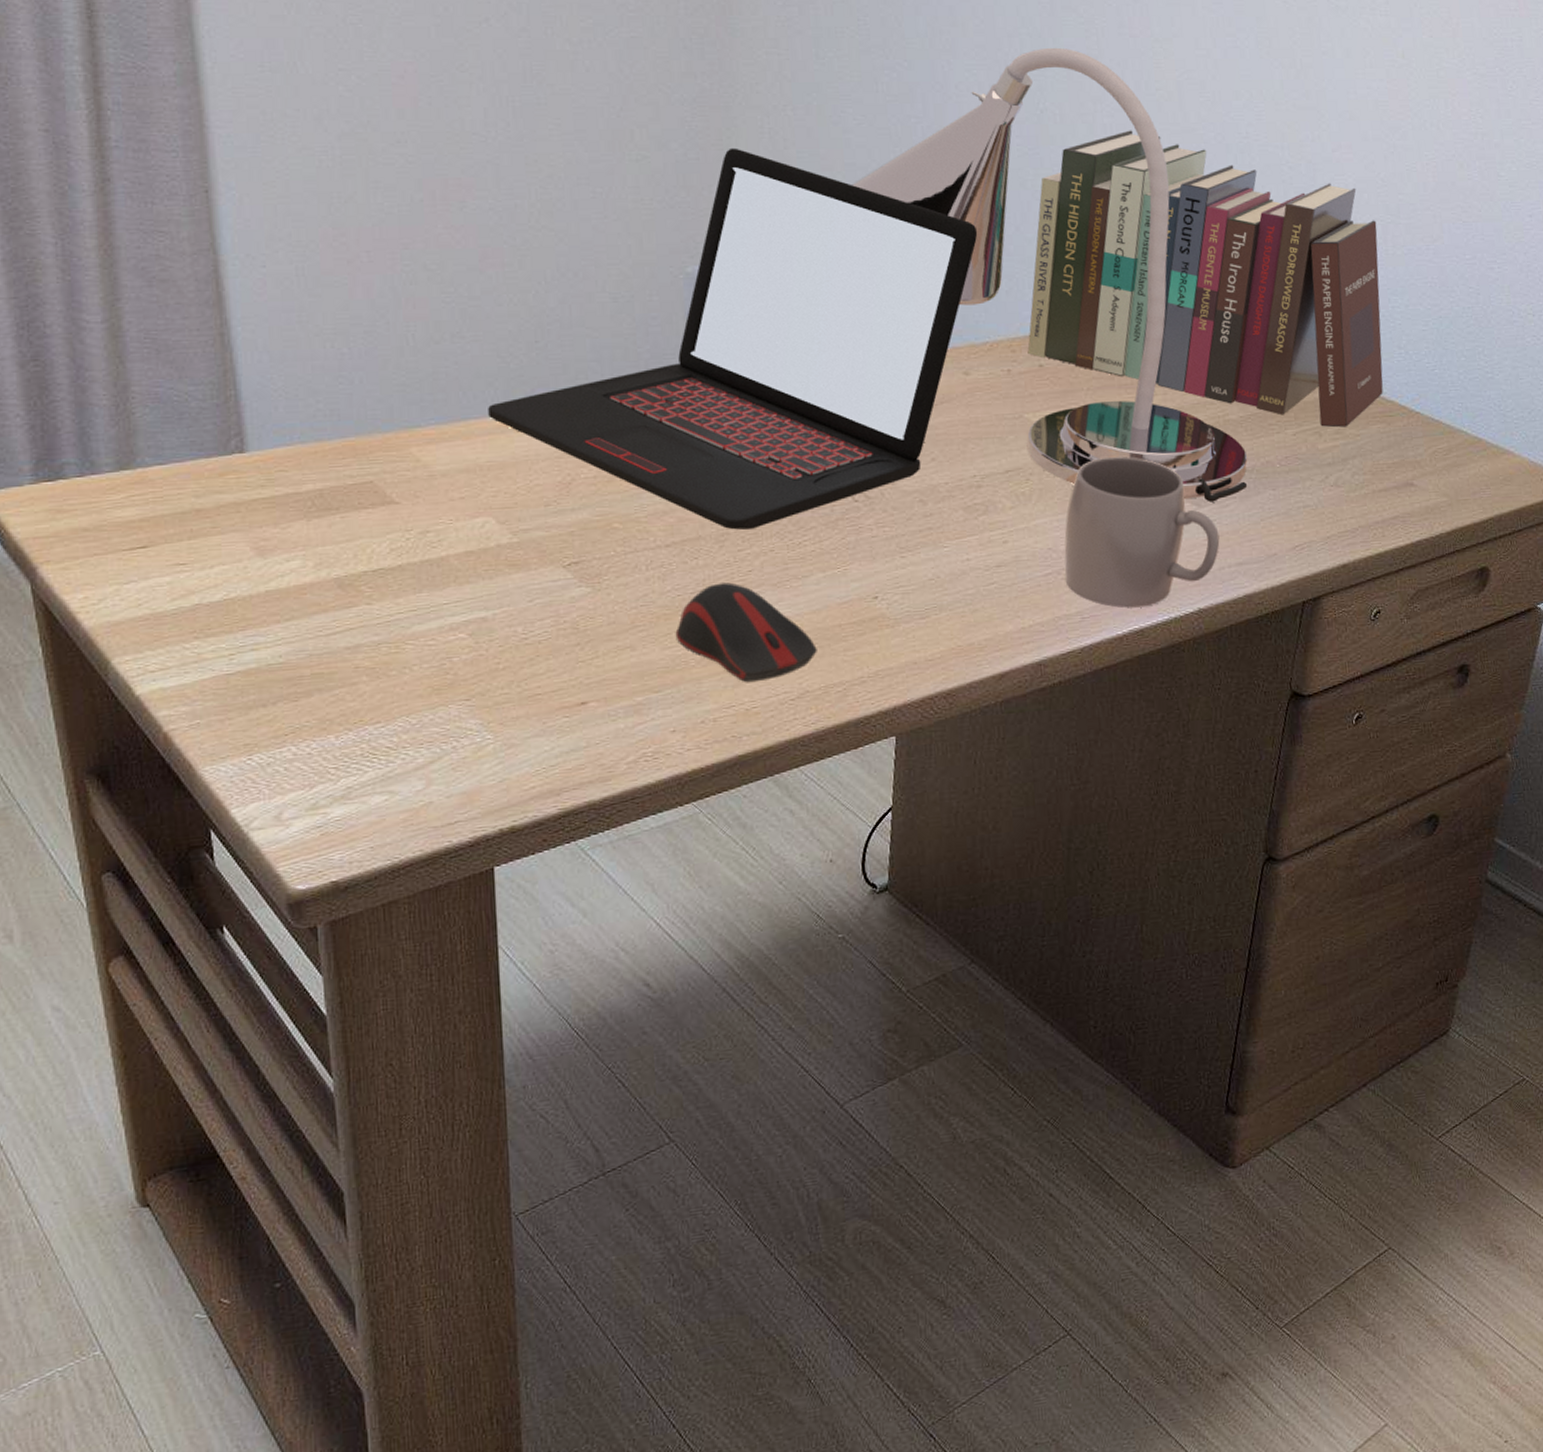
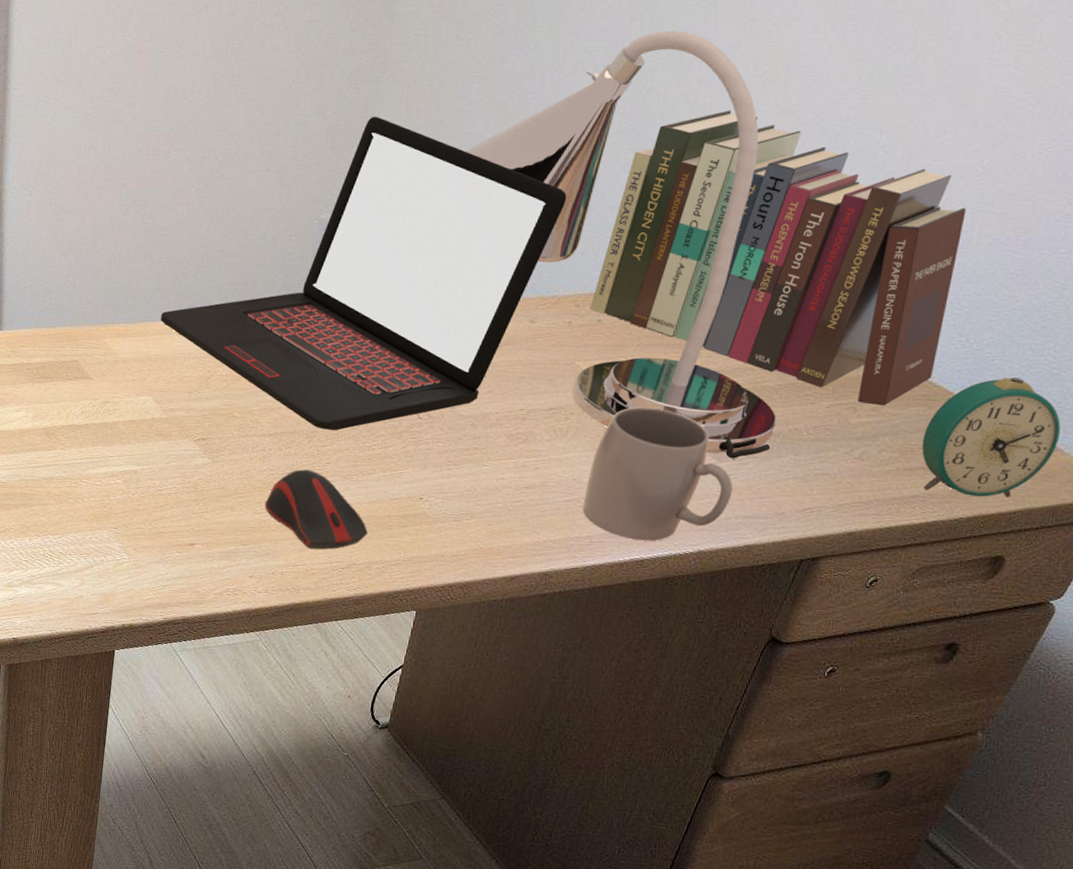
alarm clock: none [1389,385,1508,510] -> present [921,377,1061,498]

